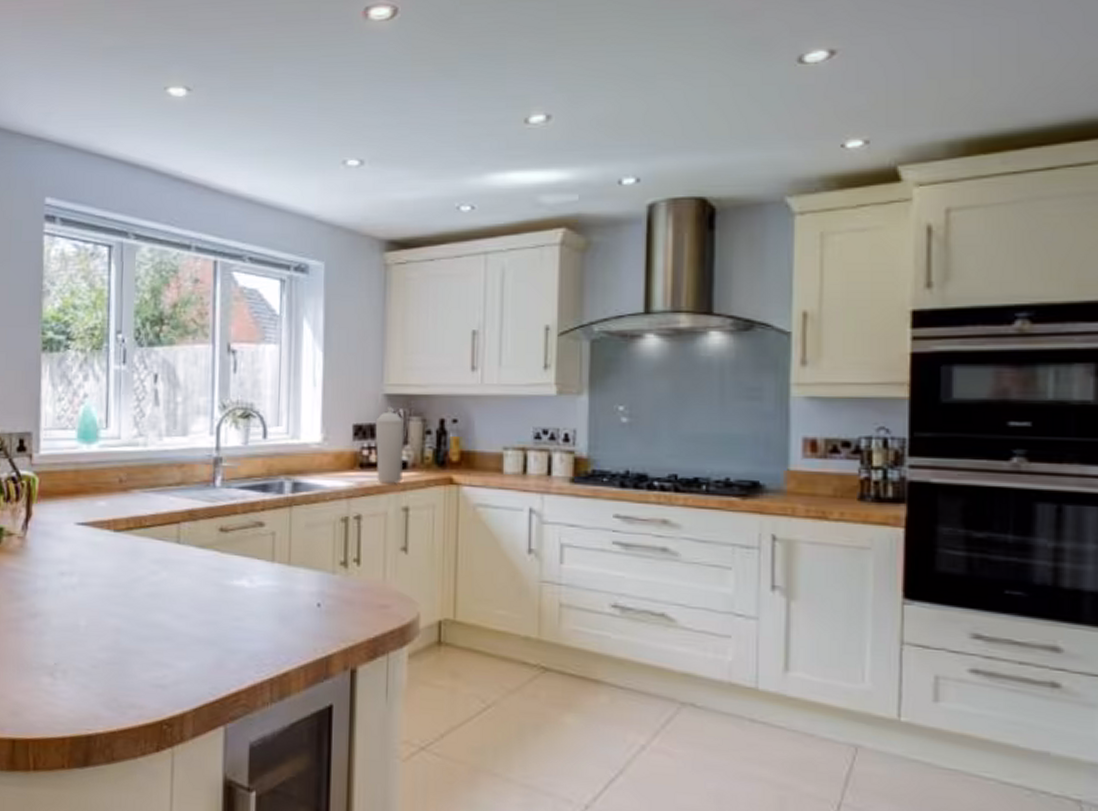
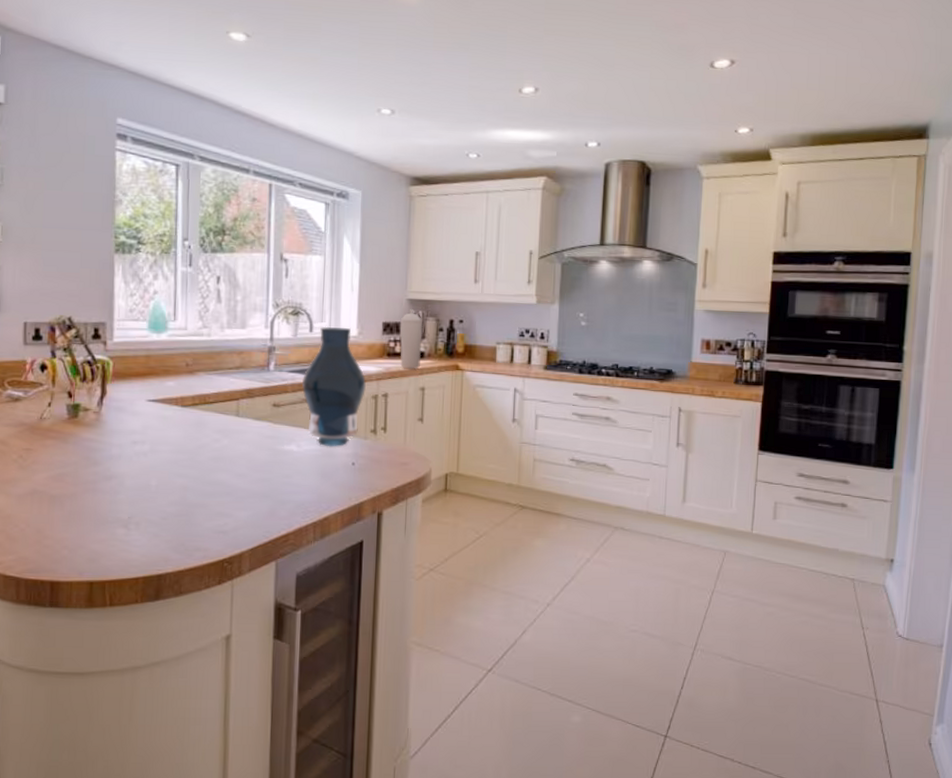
vase: none [253,431,333,583] -> present [301,326,366,447]

